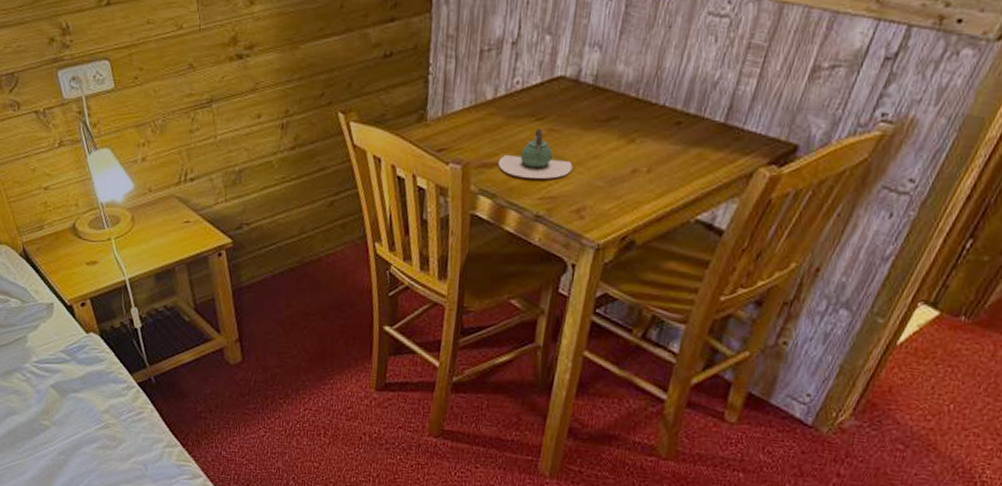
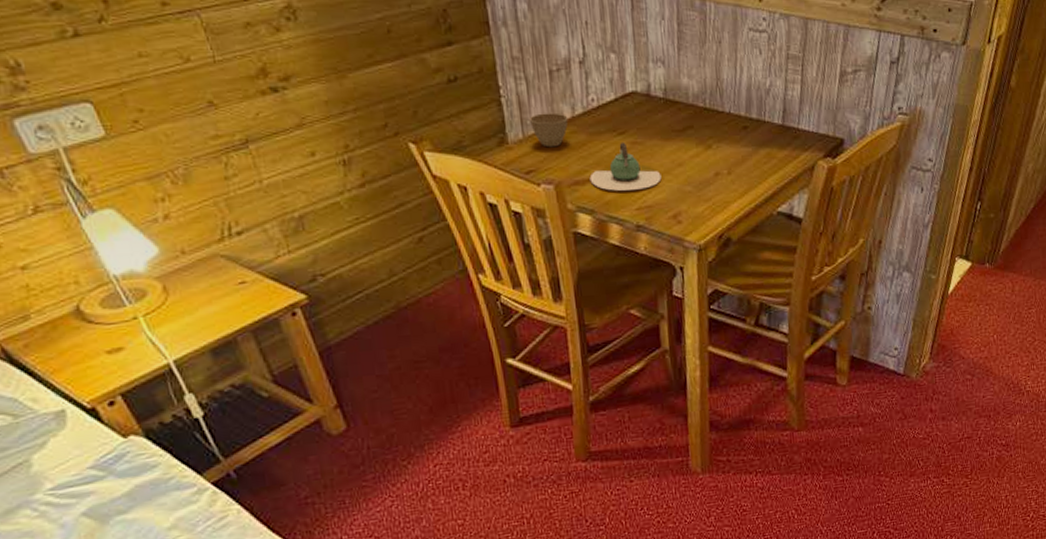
cup: none [451,92,489,128] -> present [530,112,568,148]

